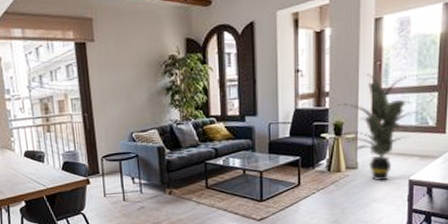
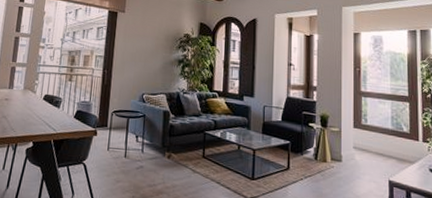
indoor plant: present [337,73,418,181] -> none [323,76,392,178]

